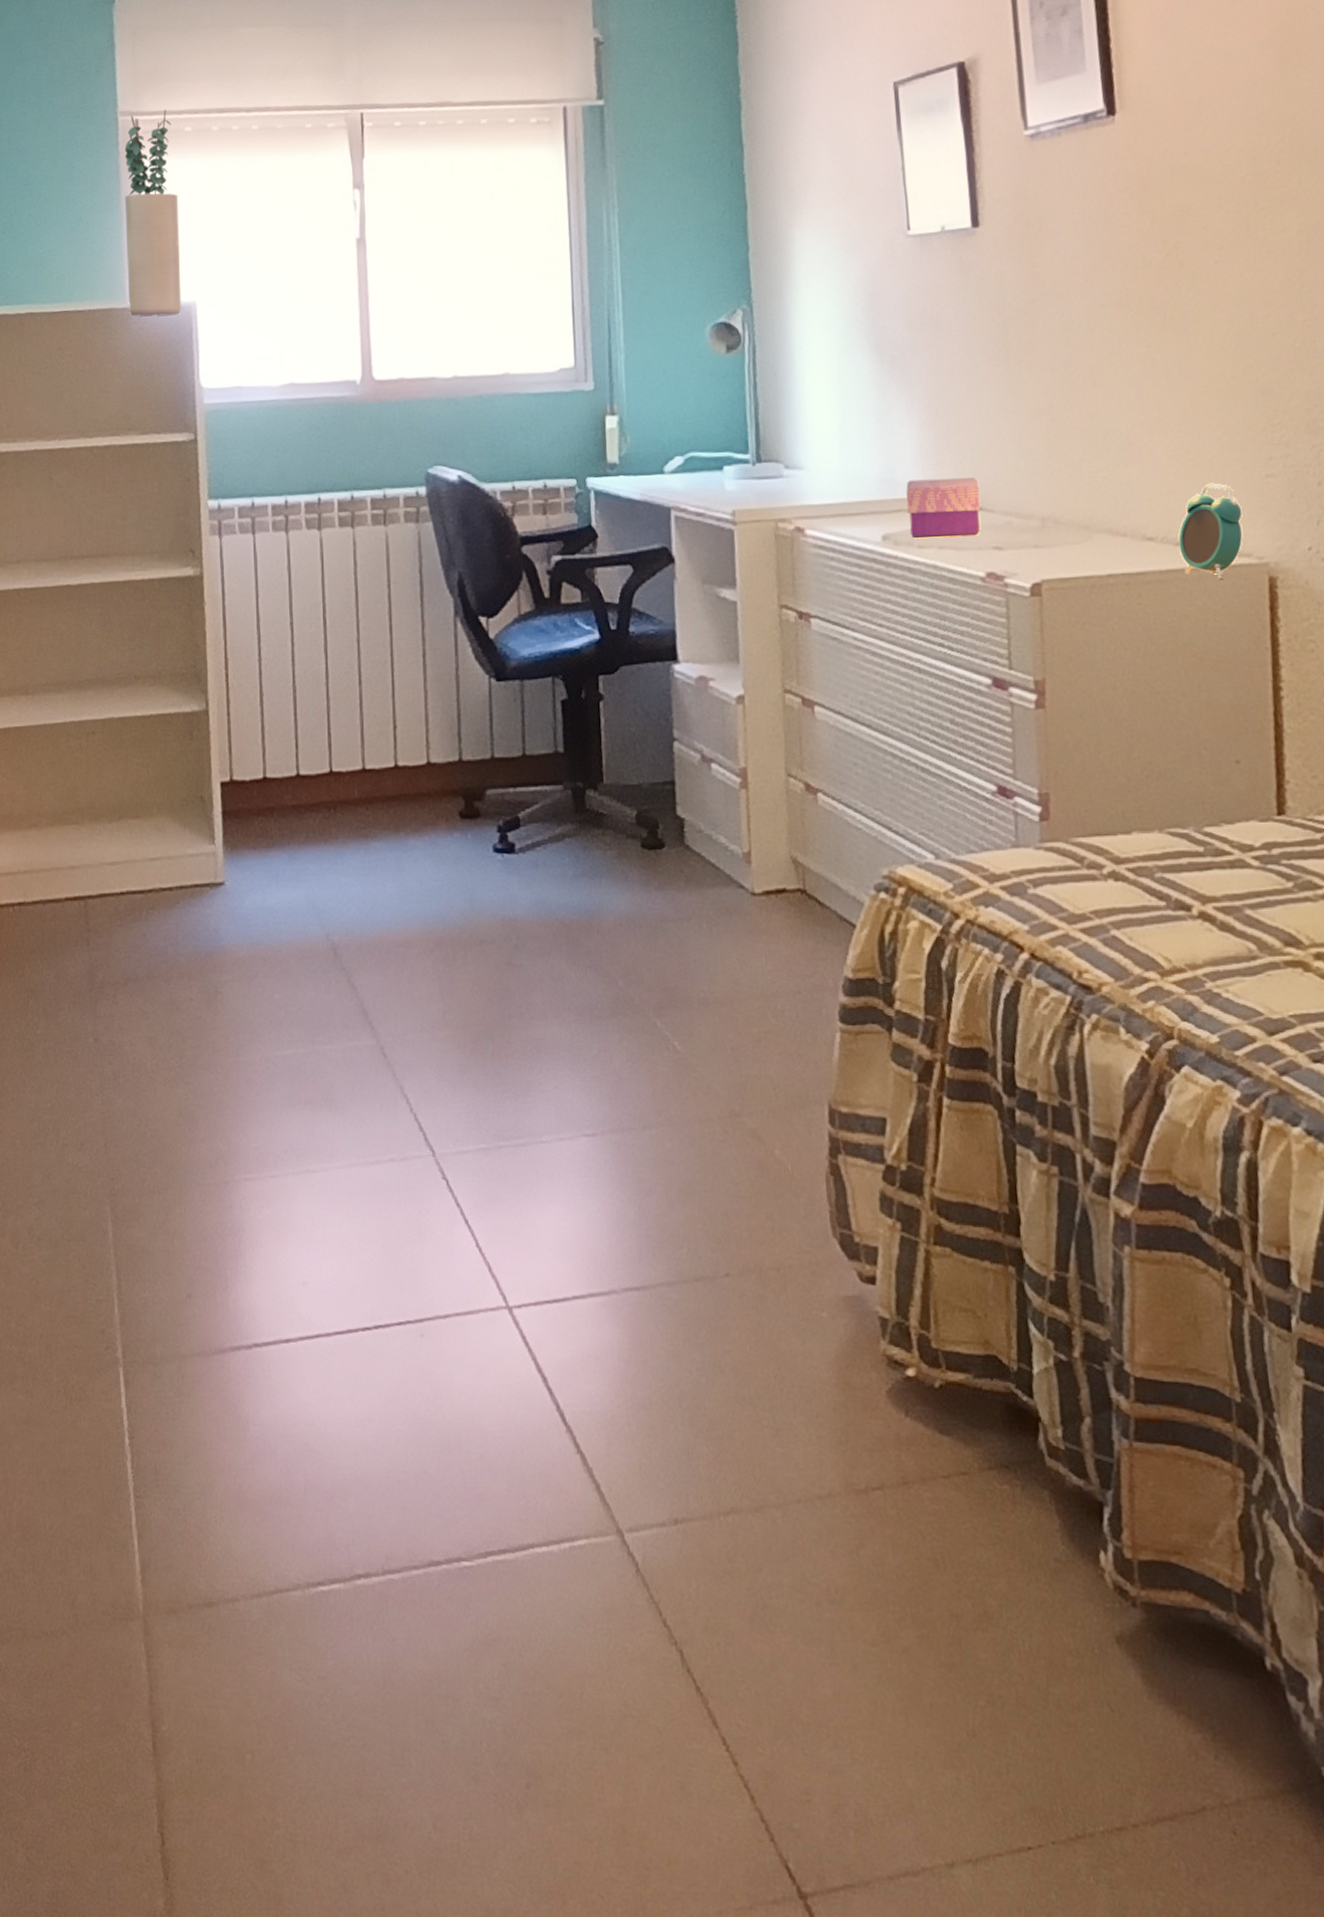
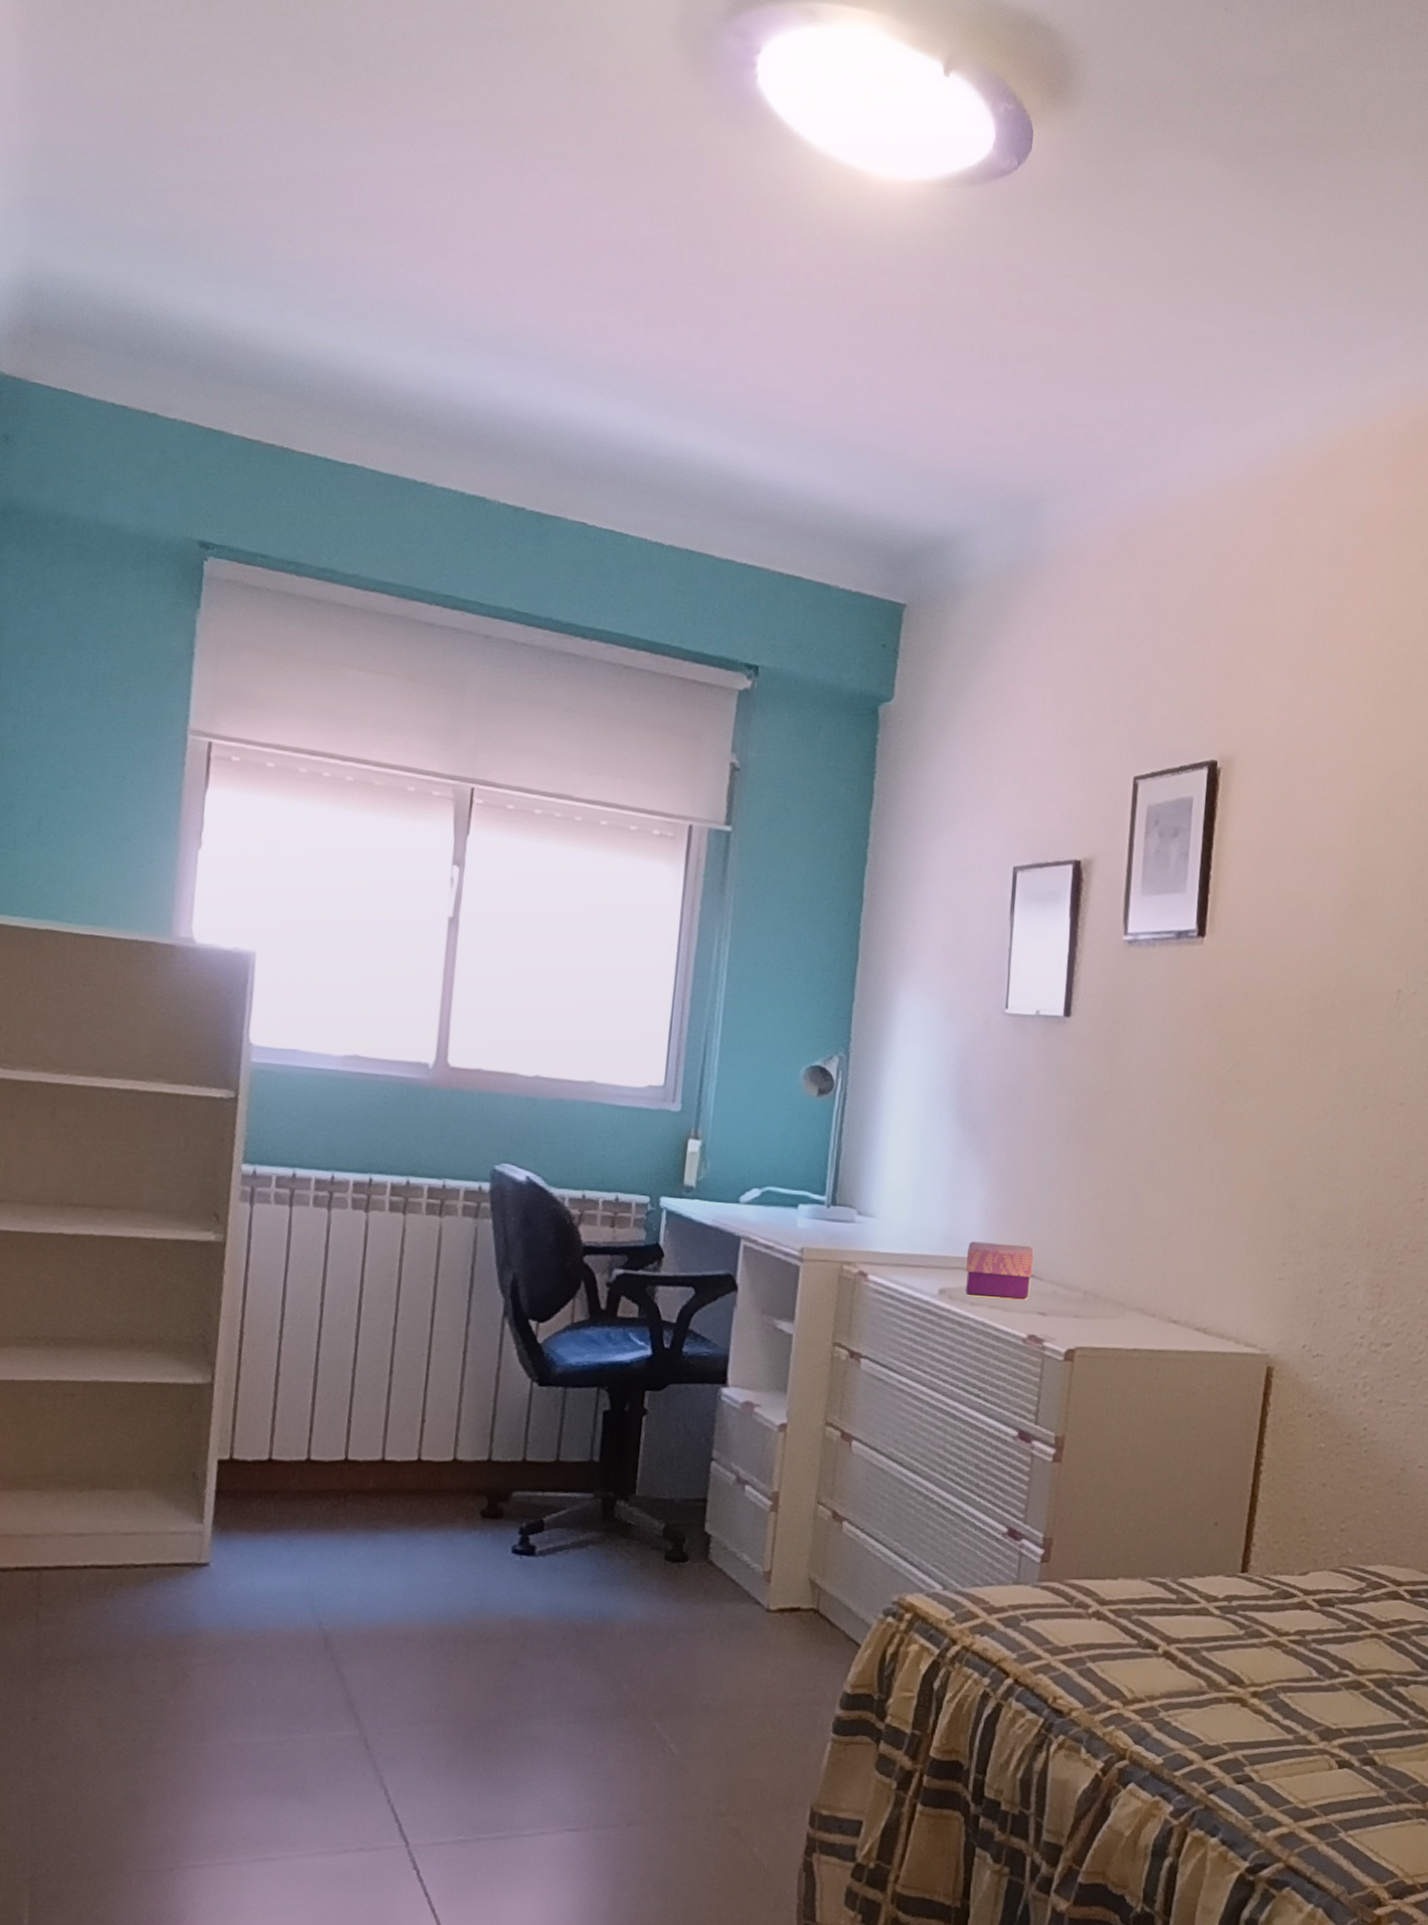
vase: present [124,109,182,317] -> none [174,736,251,962]
alarm clock: present [1178,484,1242,580] -> none [1197,1280,1255,1365]

